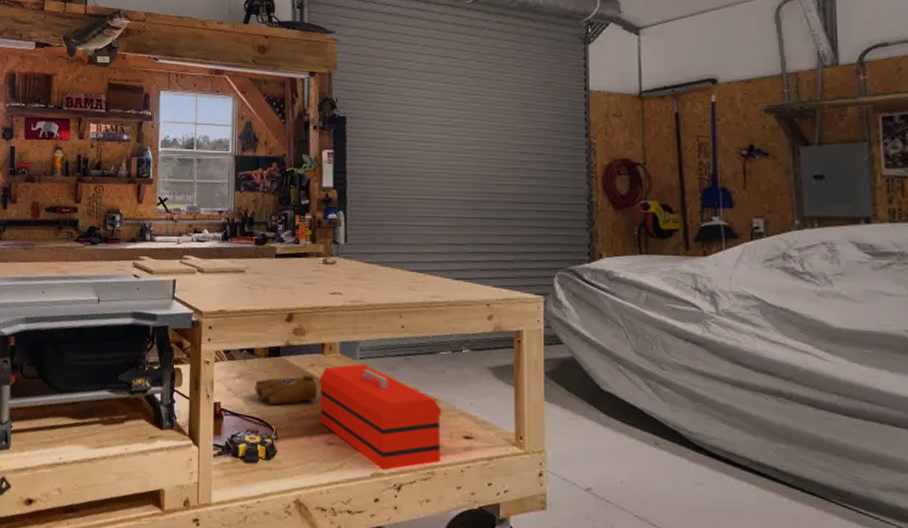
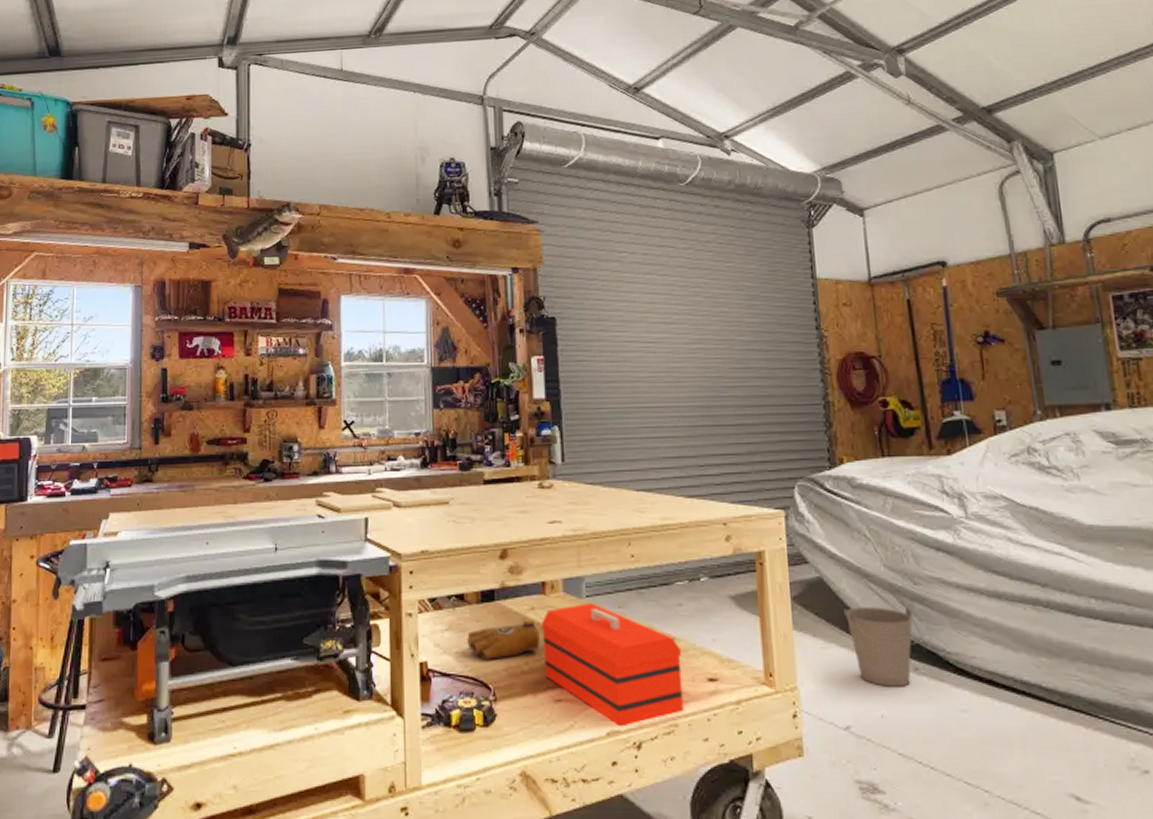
bucket: none [593,385,665,459] -> present [844,607,922,687]

